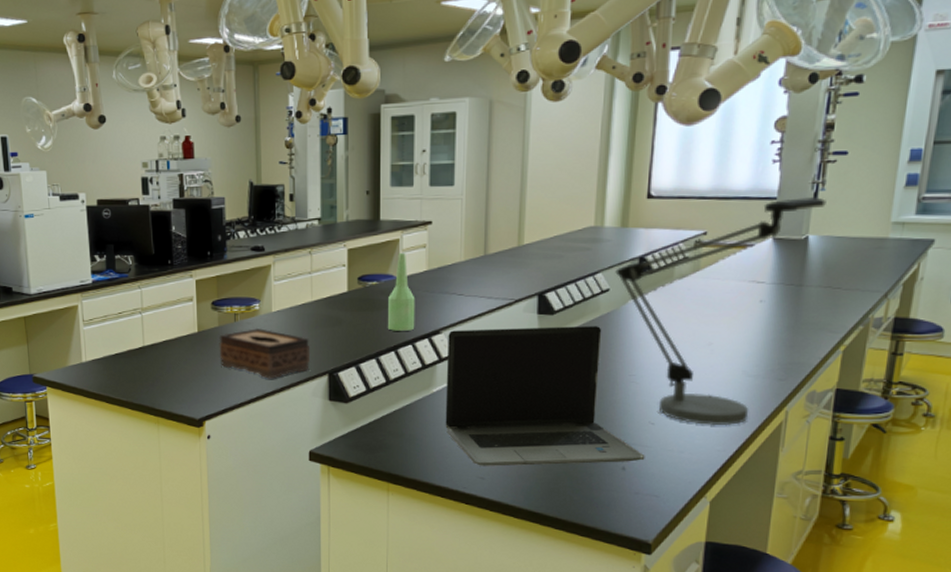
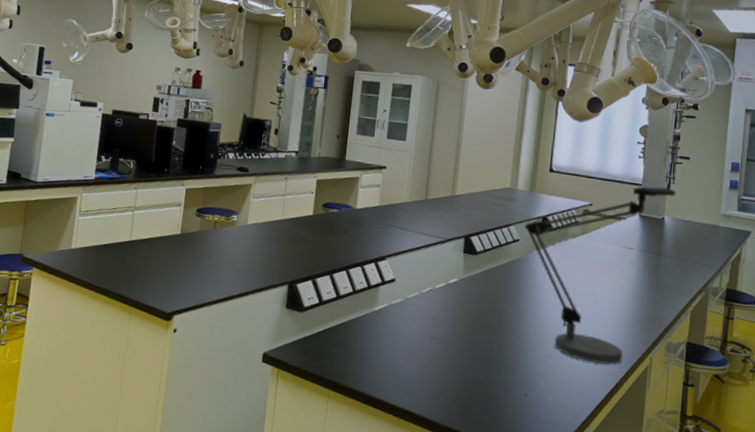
tissue box: present [219,328,311,379] -> none [196,236,276,284]
bottle: present [387,252,415,331] -> none [342,188,368,255]
laptop computer: present [445,326,645,466] -> none [382,258,543,390]

